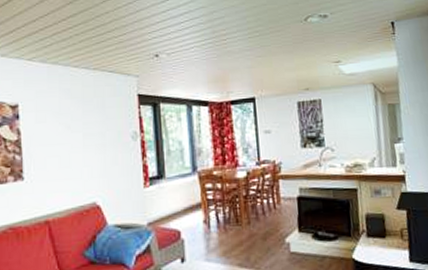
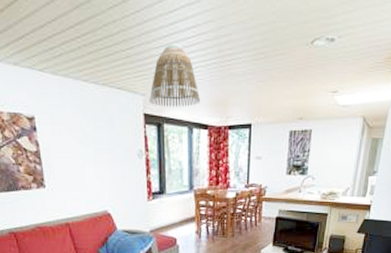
lamp shade: none [143,29,199,87] -> present [149,44,201,107]

